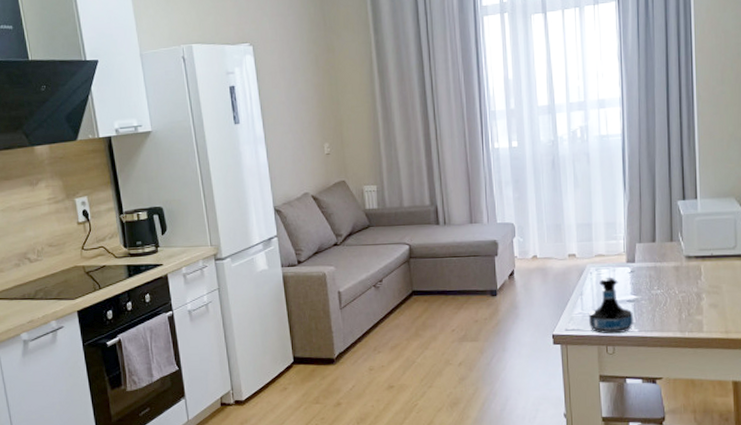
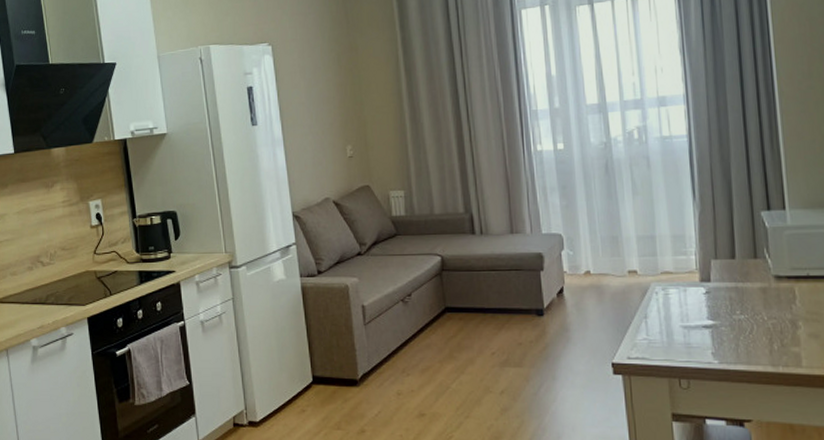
tequila bottle: present [588,277,633,334] -> none [654,298,712,365]

